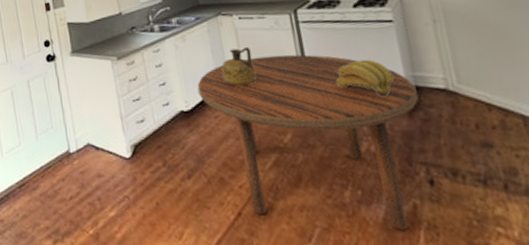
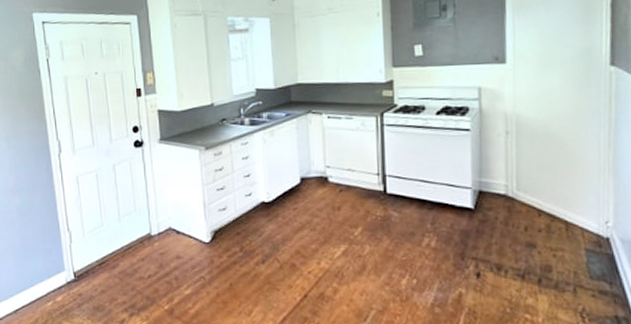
dining table: present [197,54,419,230] -> none [280,155,480,314]
ceramic jug: present [221,46,256,86] -> none [306,145,337,181]
banana bunch: present [335,59,393,97] -> none [409,164,461,199]

